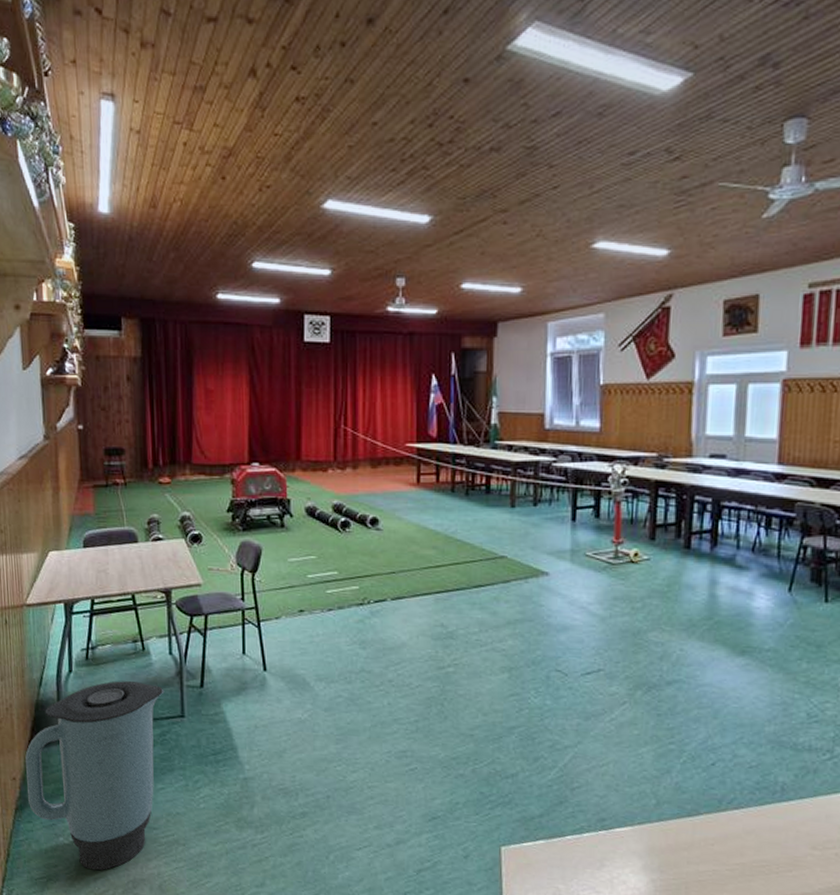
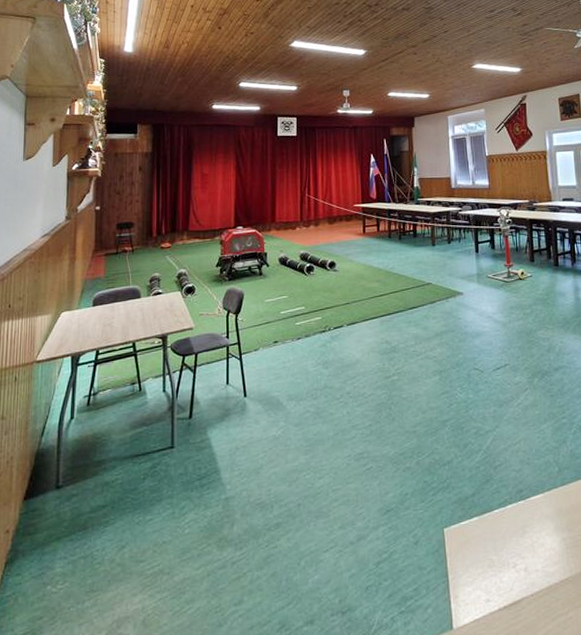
trash can: present [25,681,165,871] -> none [18,420,157,616]

